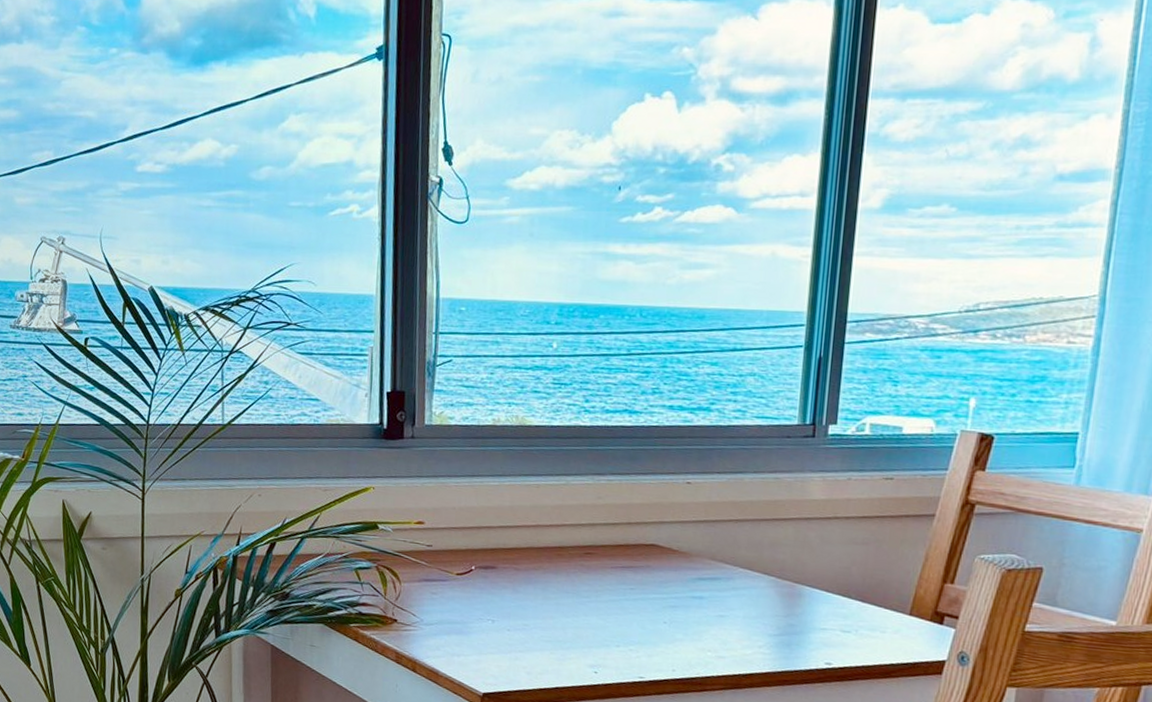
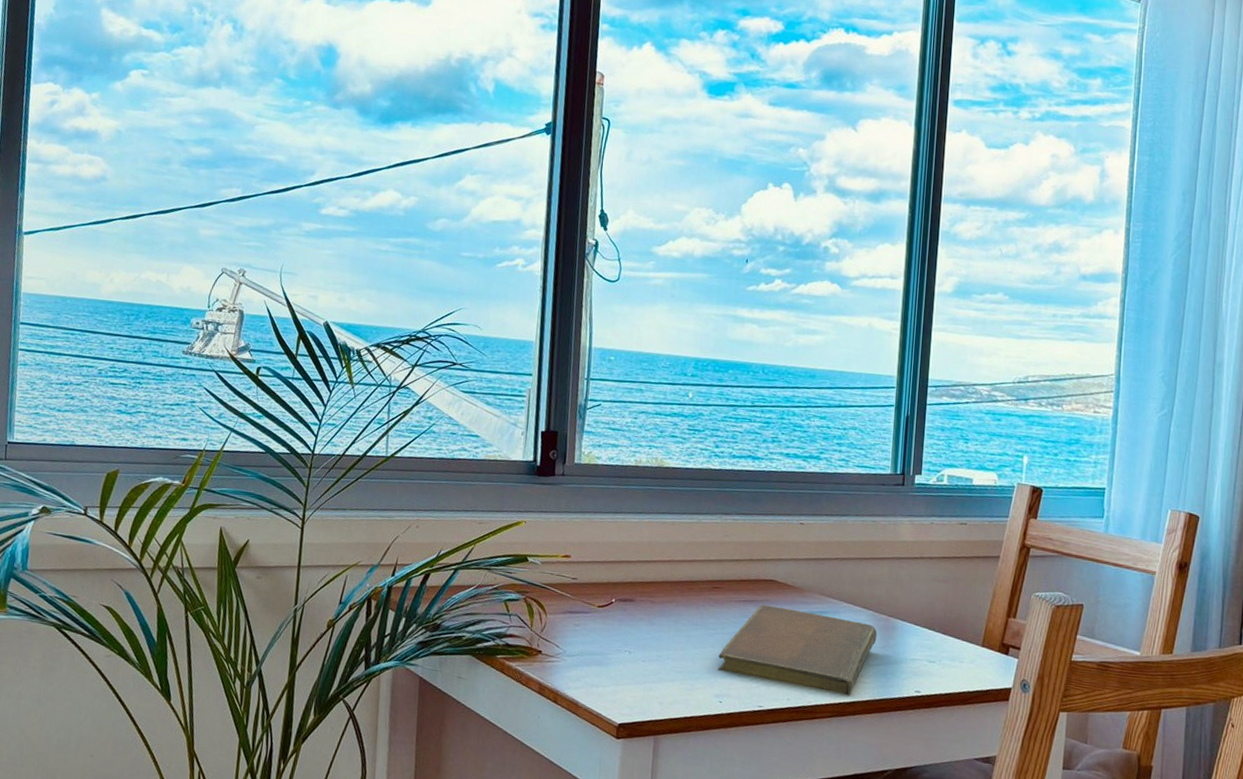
notebook: none [591,571,780,668] -> present [717,605,877,696]

